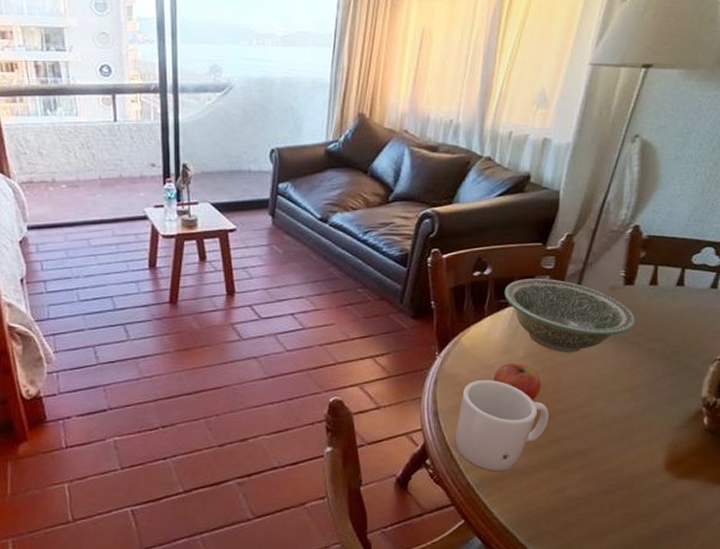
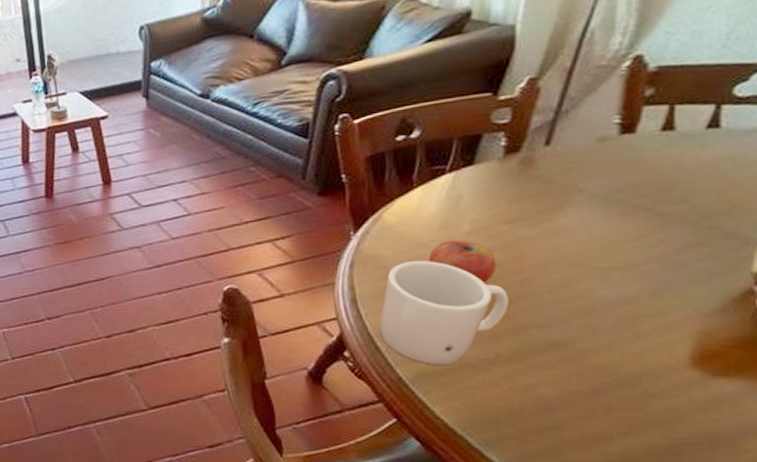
bowl: present [504,278,635,352] -> none [439,135,638,224]

